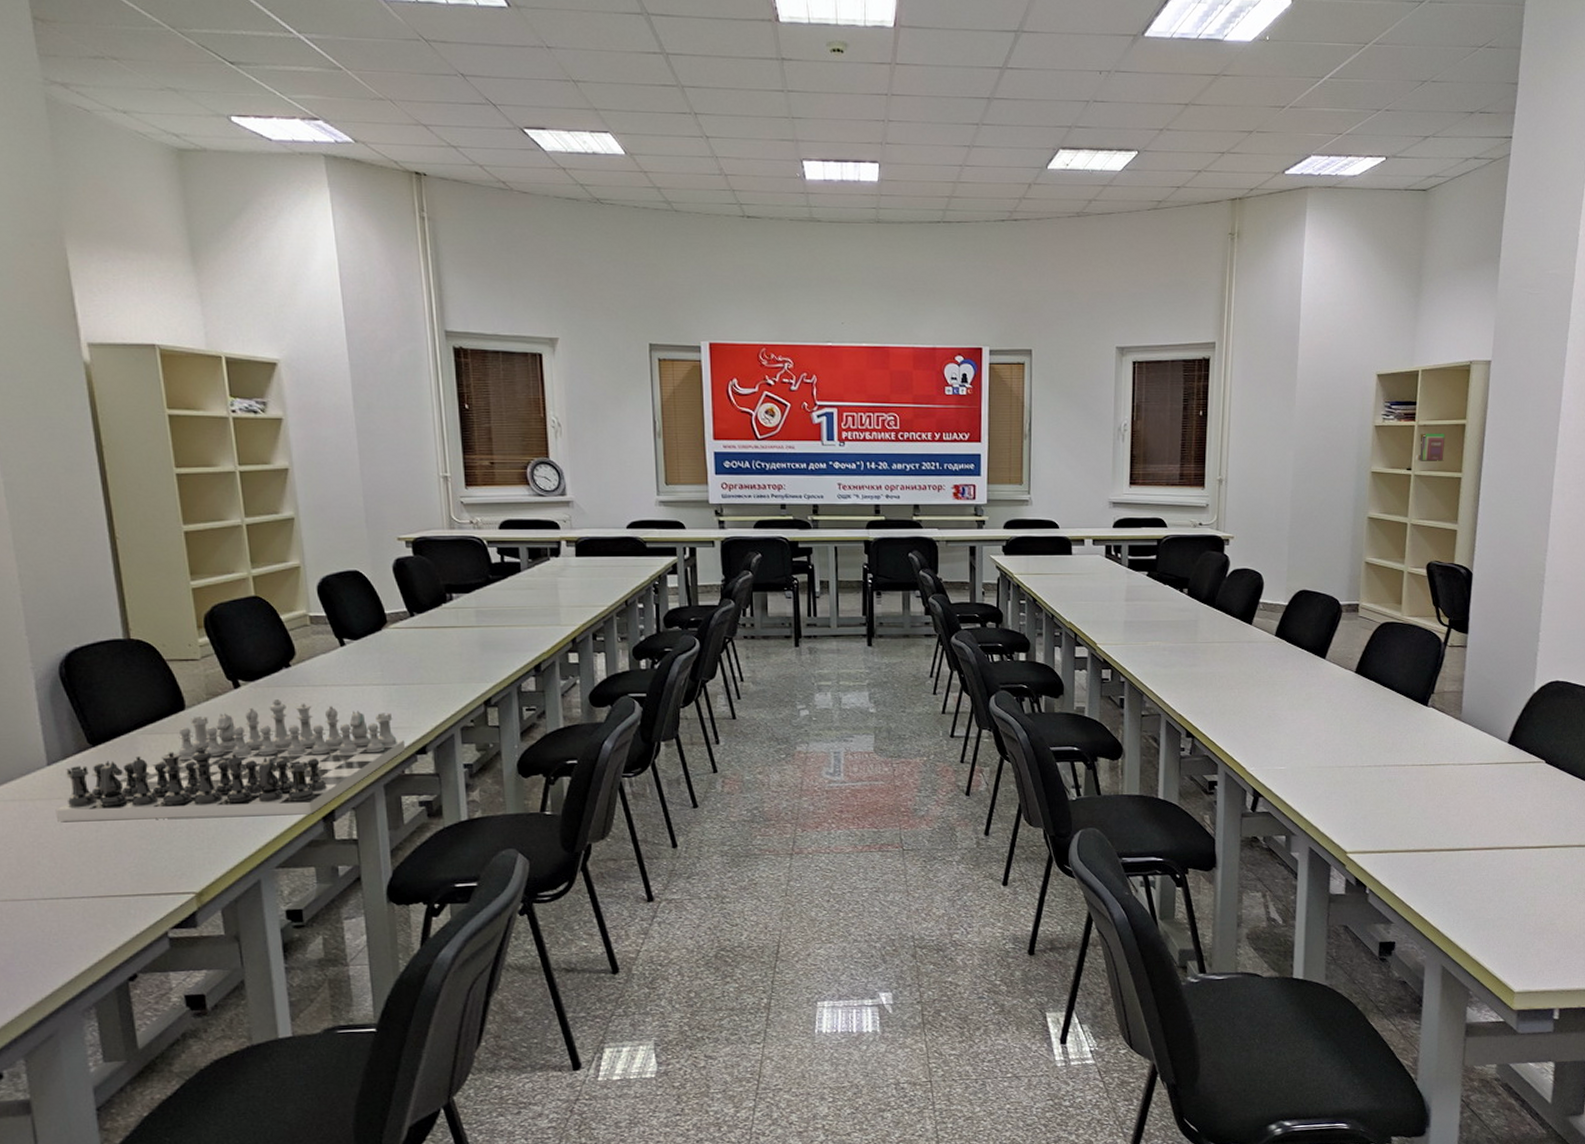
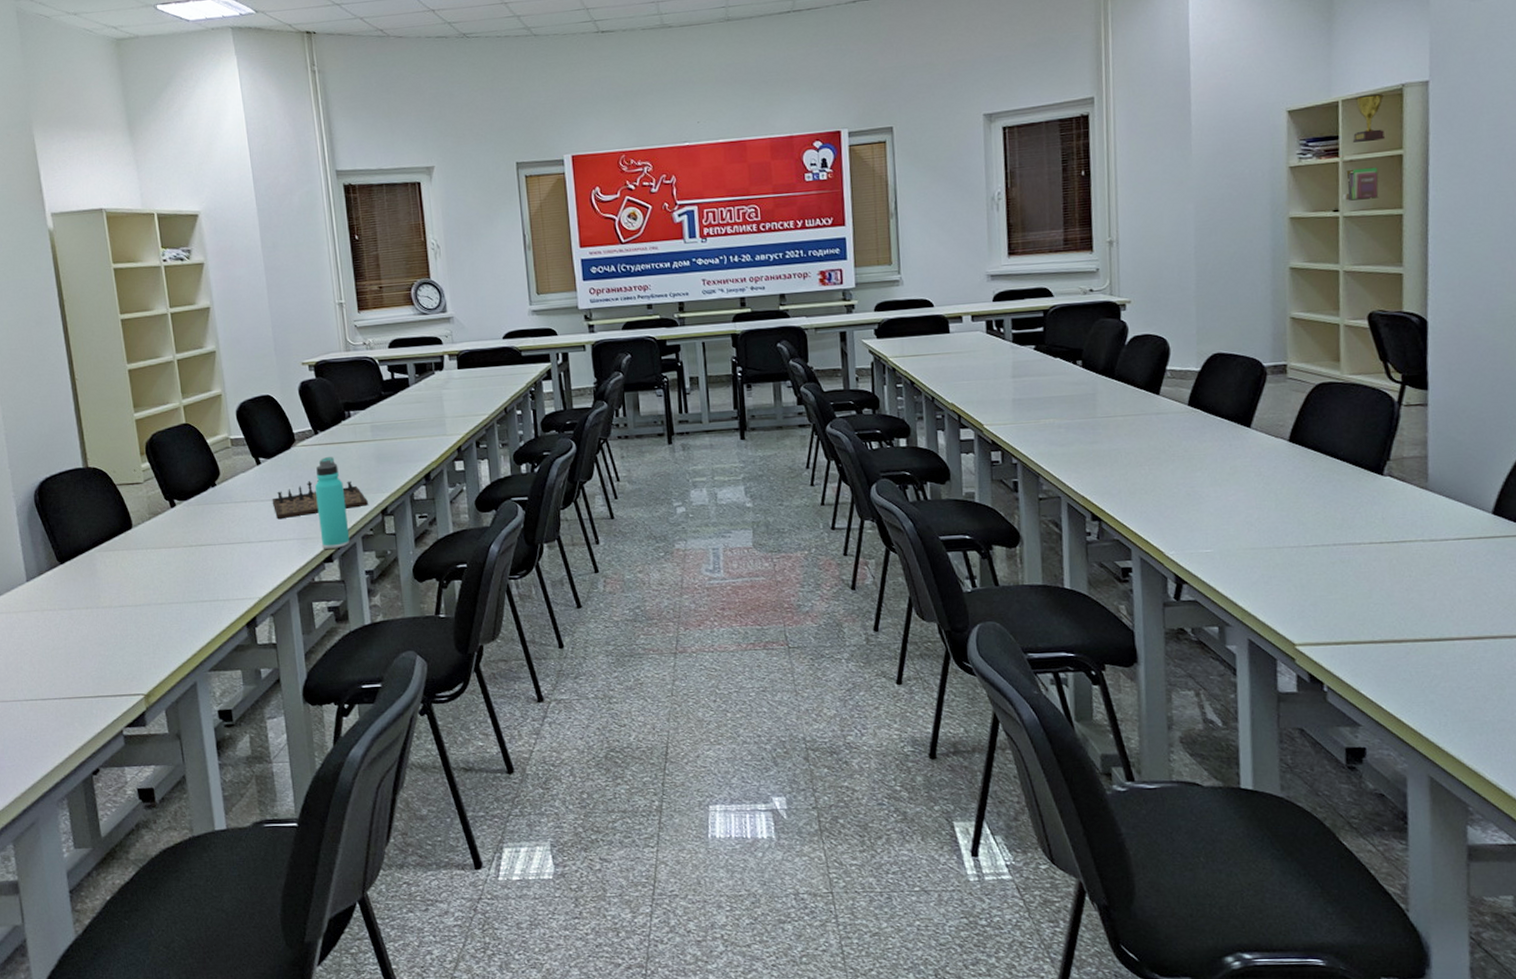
chess set: present [55,699,406,822] -> none [33,516,315,631]
chessboard: none [357,666,469,705] -> present [272,480,368,519]
thermos bottle: none [409,642,447,741] -> present [315,457,350,550]
award: none [1427,368,1454,409] -> present [1352,94,1386,143]

